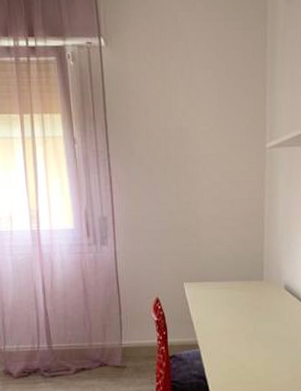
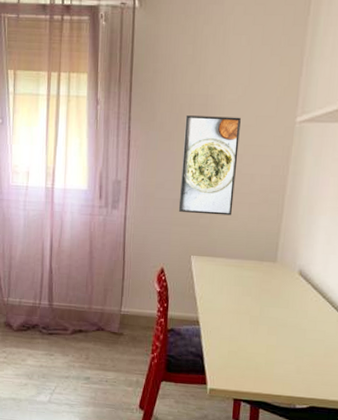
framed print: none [163,147,218,242] -> present [178,115,241,216]

